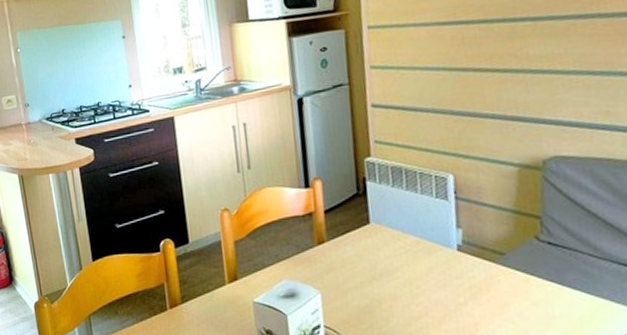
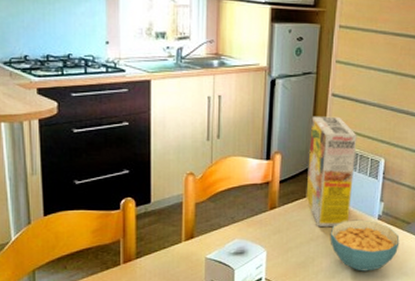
cereal box: none [351,130,419,262] -> present [306,116,357,226]
cereal bowl: none [396,251,494,318] -> present [330,219,400,272]

